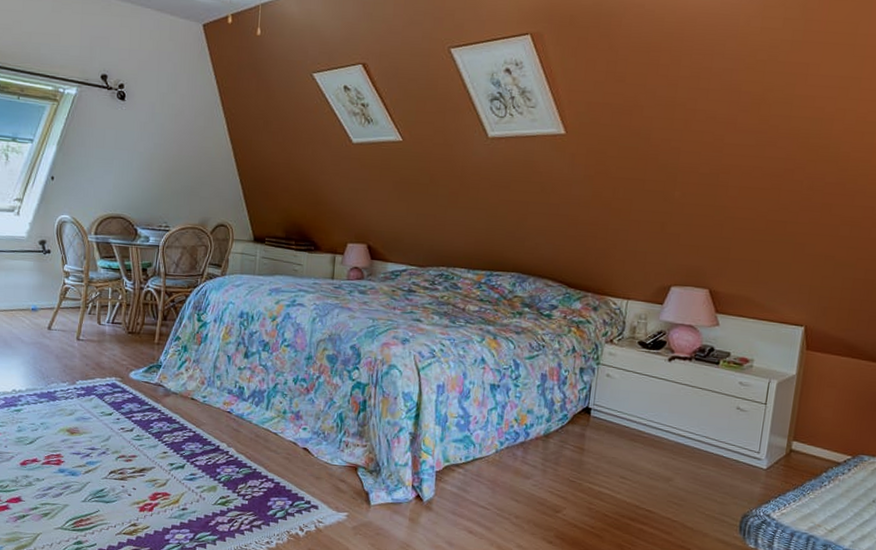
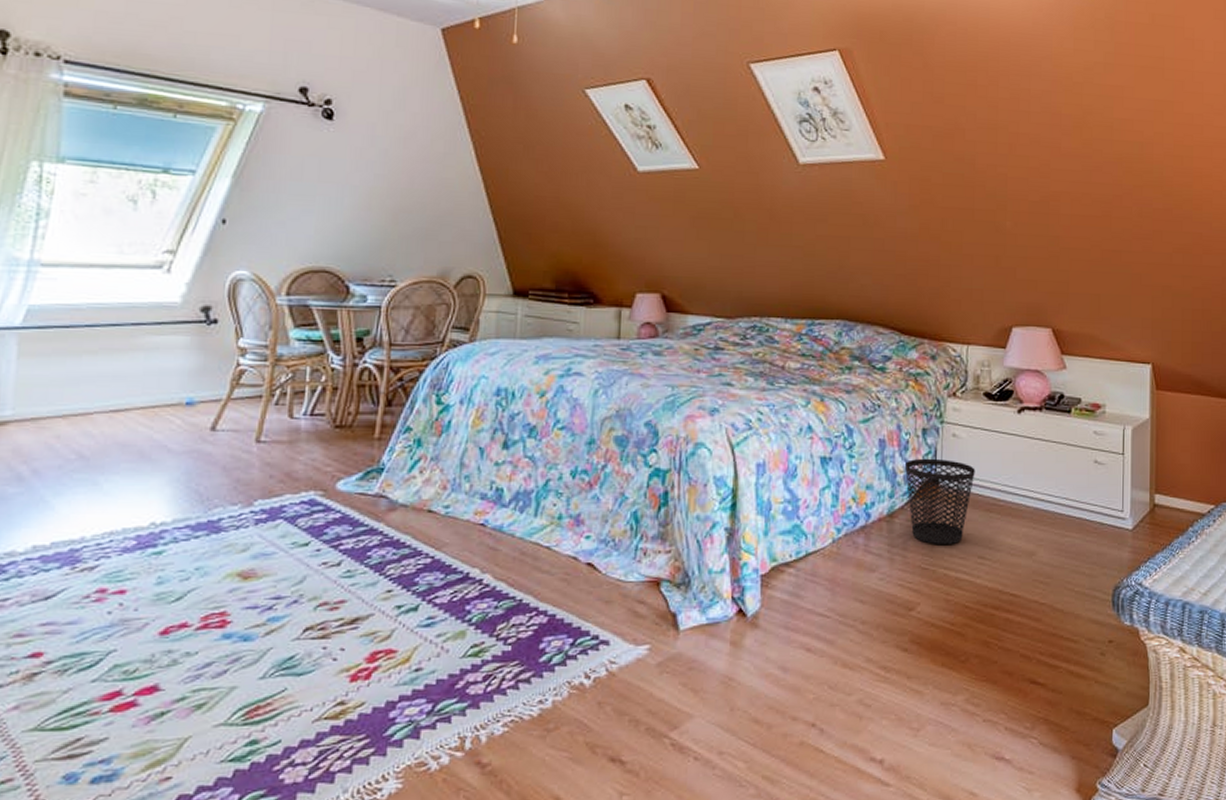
wastebasket: none [562,392,625,465] -> present [905,458,975,545]

